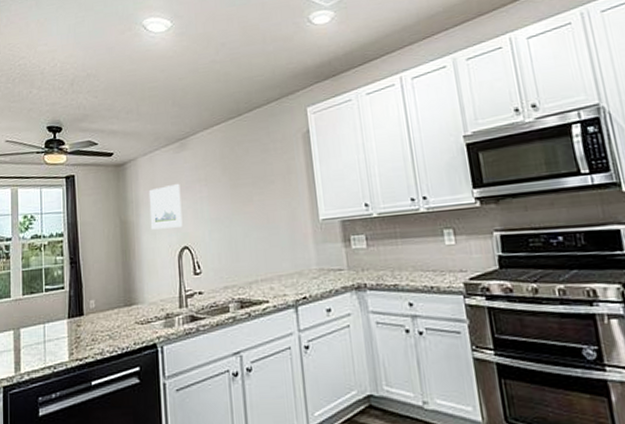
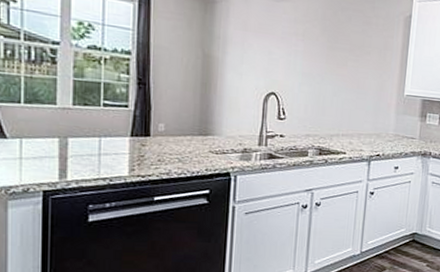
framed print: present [148,183,183,230] -> none [237,30,275,74]

